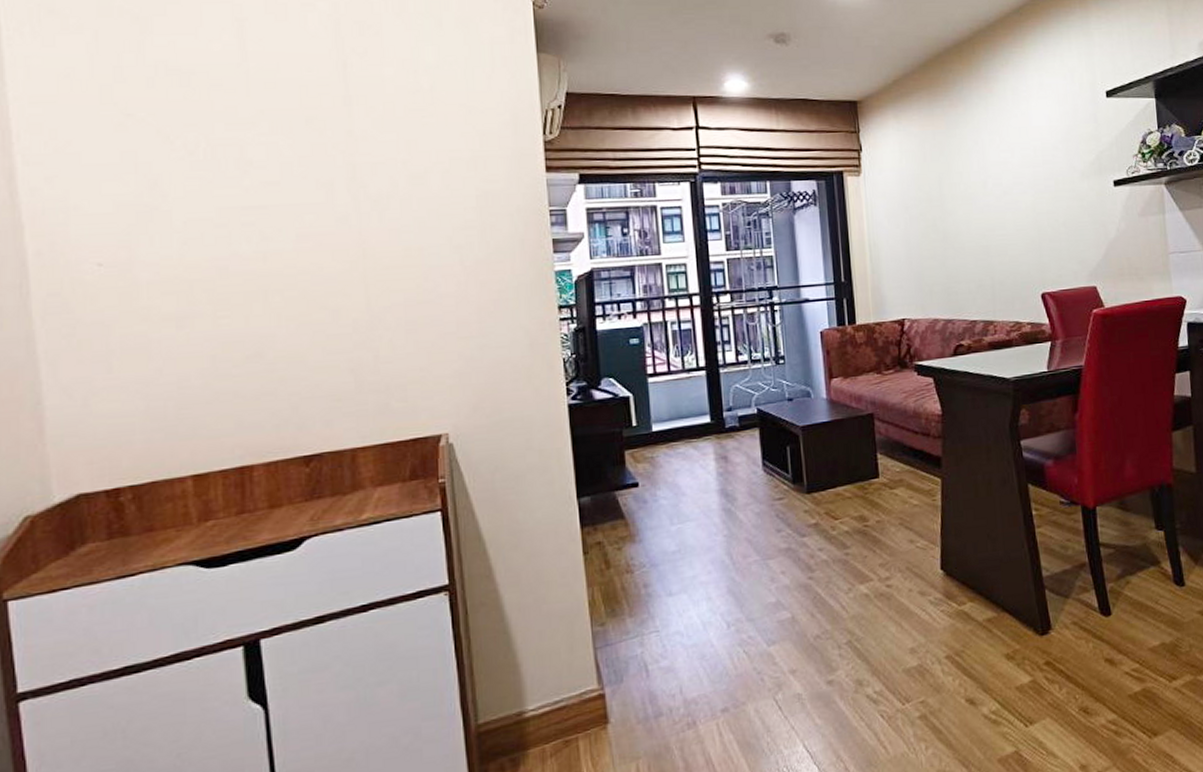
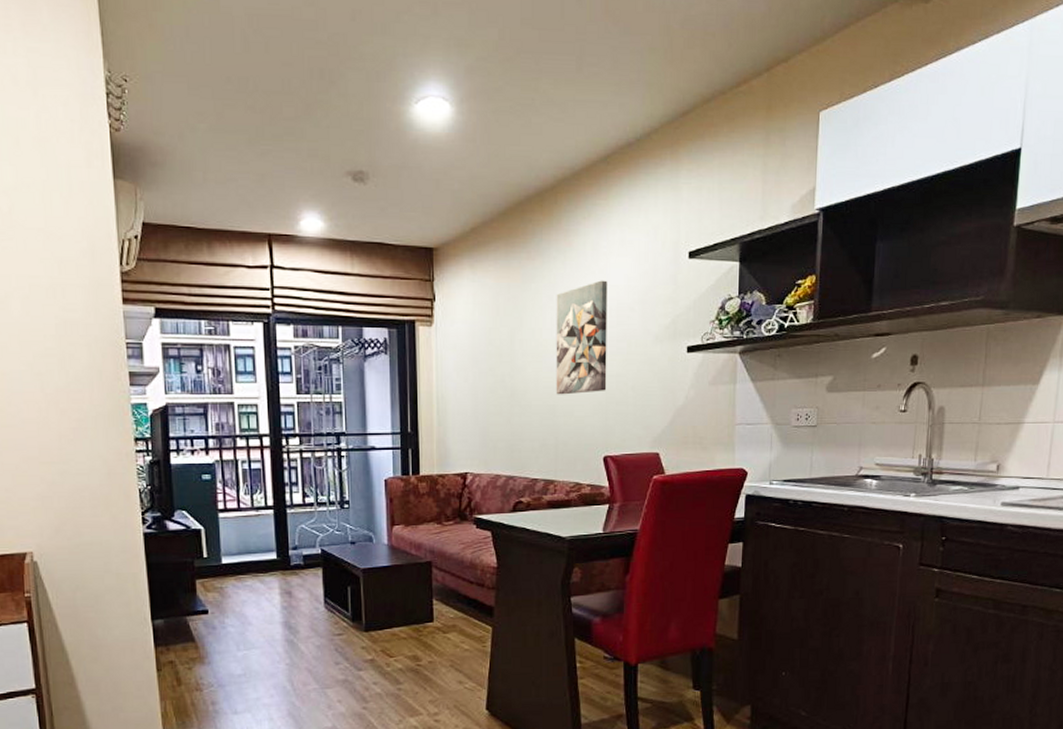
wall art: none [981,122,1038,235] -> present [556,280,608,395]

